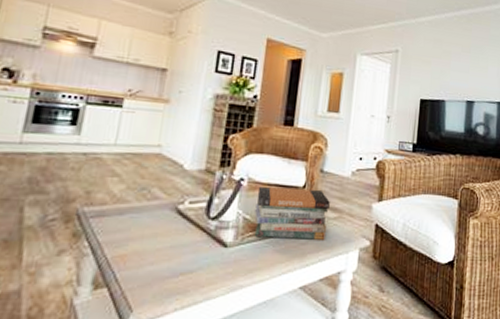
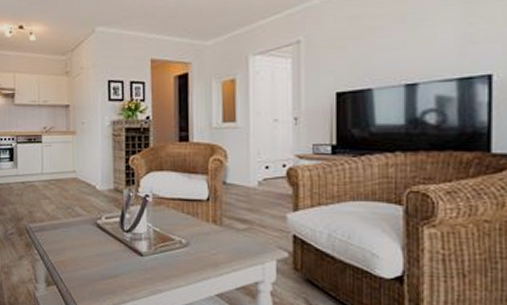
book stack: present [255,187,330,240] -> none [163,202,238,251]

